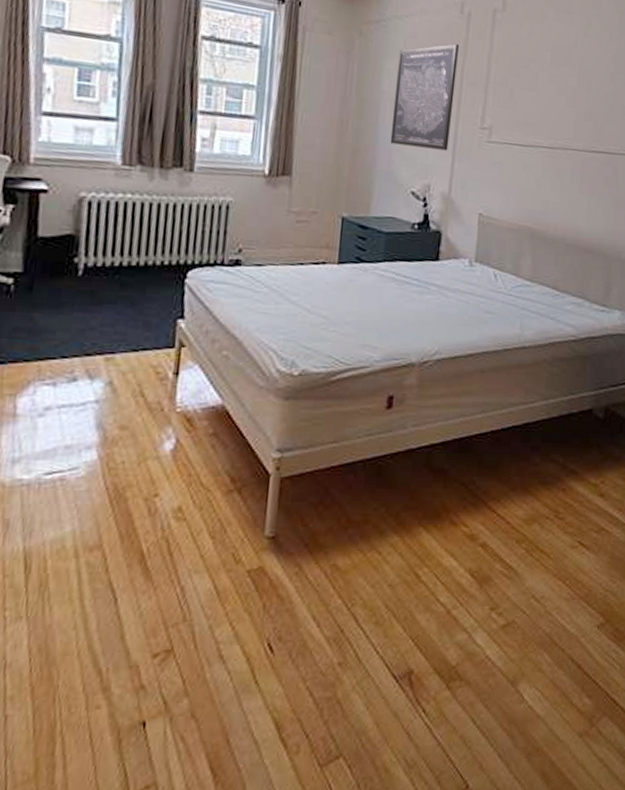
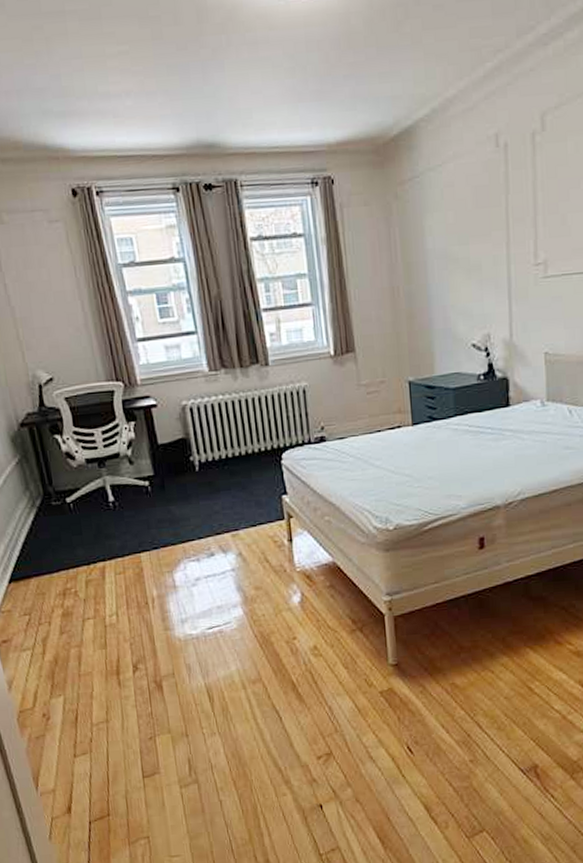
wall art: present [390,43,460,151] -> none [438,181,503,301]

